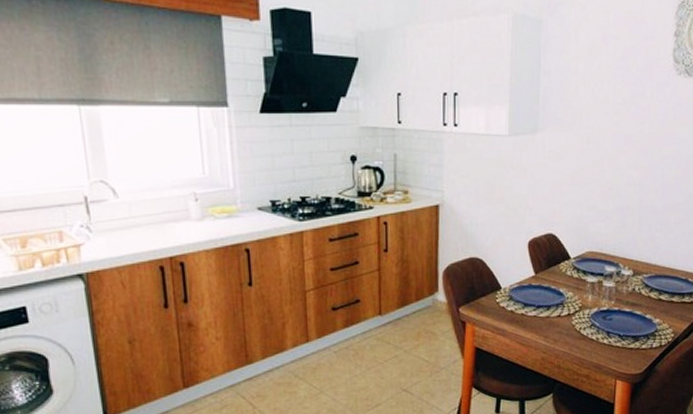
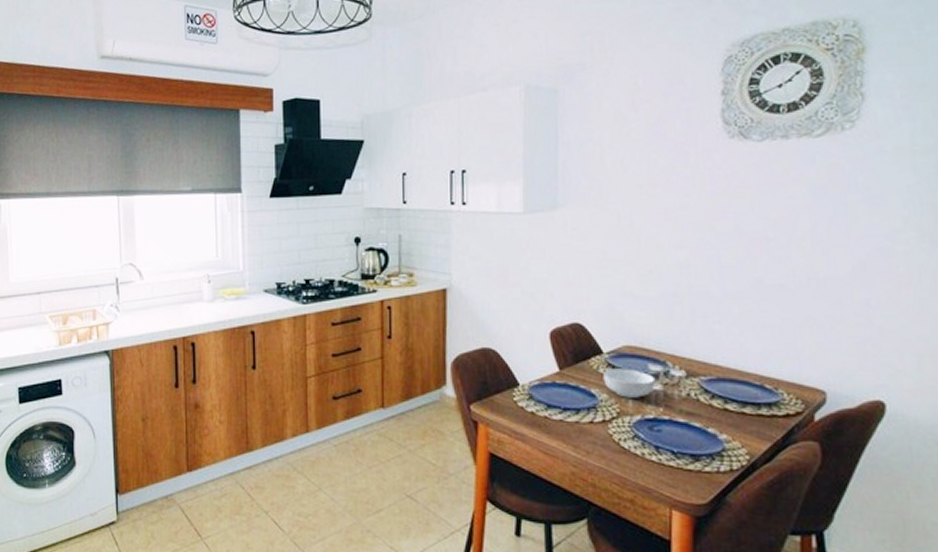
cereal bowl: none [570,270,610,295] -> present [603,368,656,398]

